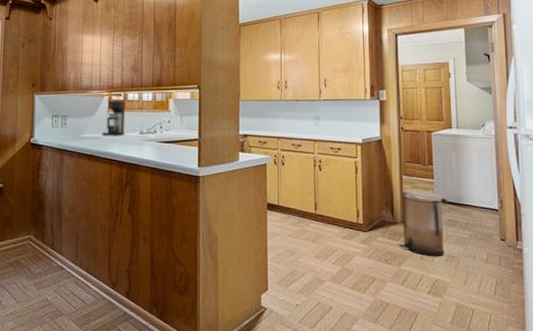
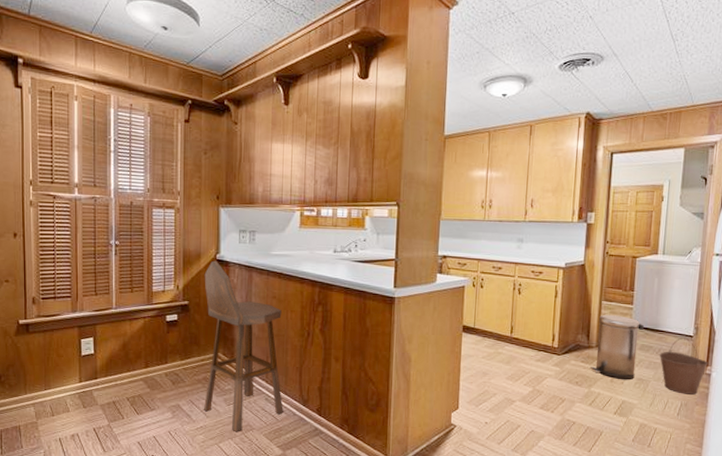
bar stool: none [14,144,93,318] -> present [204,260,283,432]
coffee maker: present [102,100,126,137] -> none [293,215,319,255]
bucket: none [466,210,519,272] -> present [659,336,709,395]

